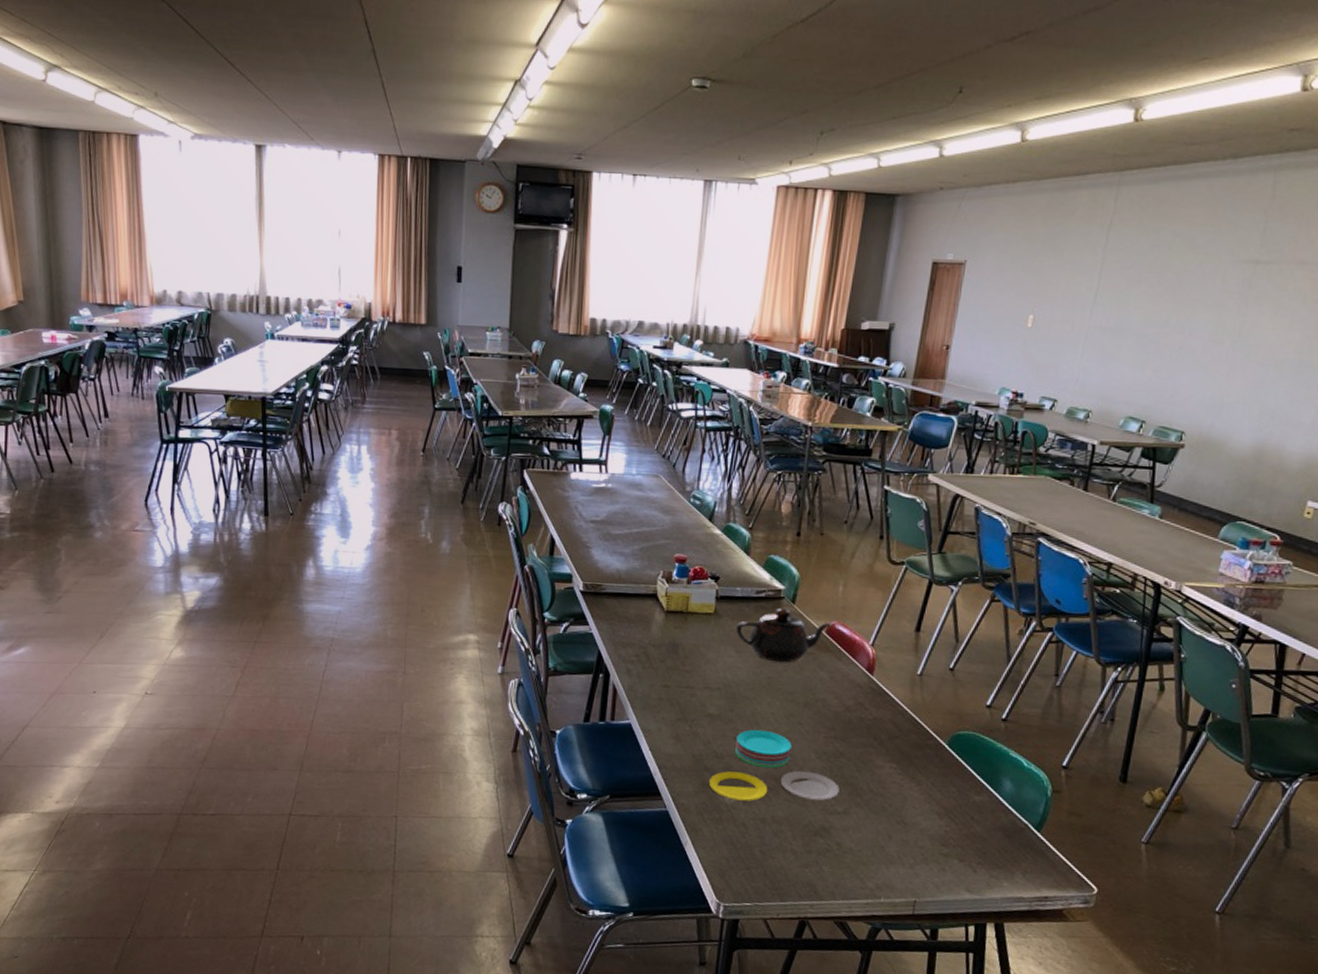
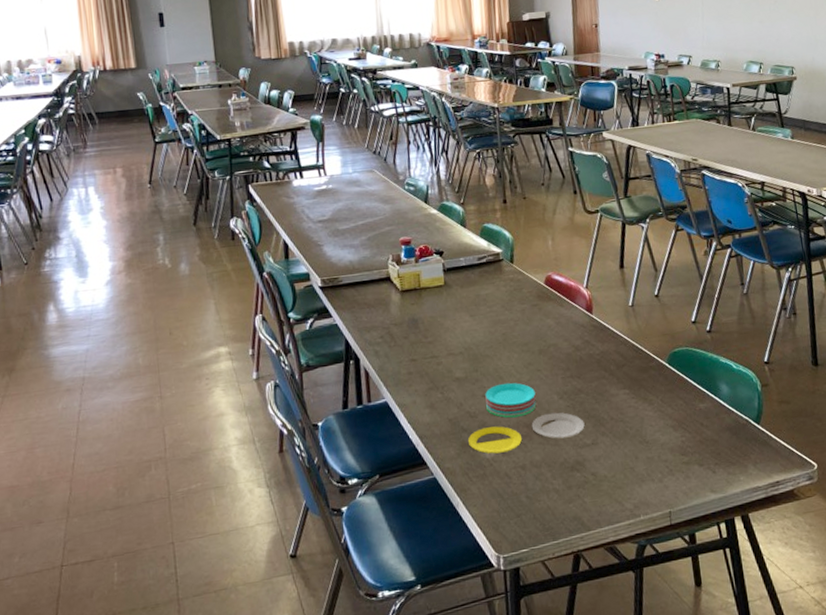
teapot: present [735,608,833,663] -> none [465,269,550,319]

